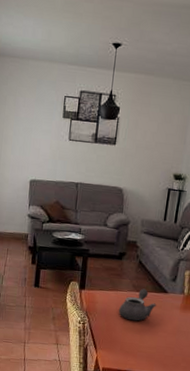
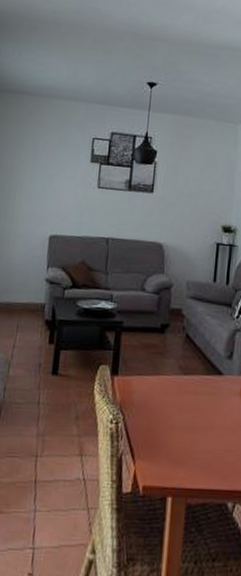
teapot: present [119,288,156,321] -> none [162,370,210,416]

